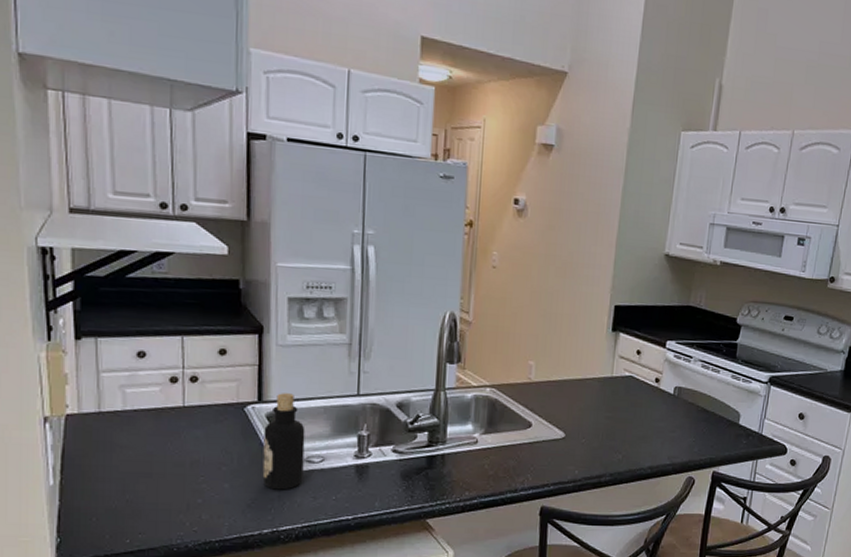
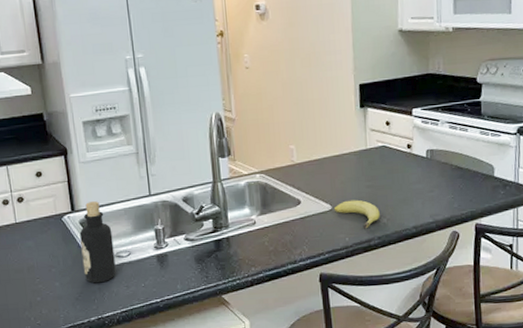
fruit: none [566,430,616,463] -> present [333,199,380,229]

